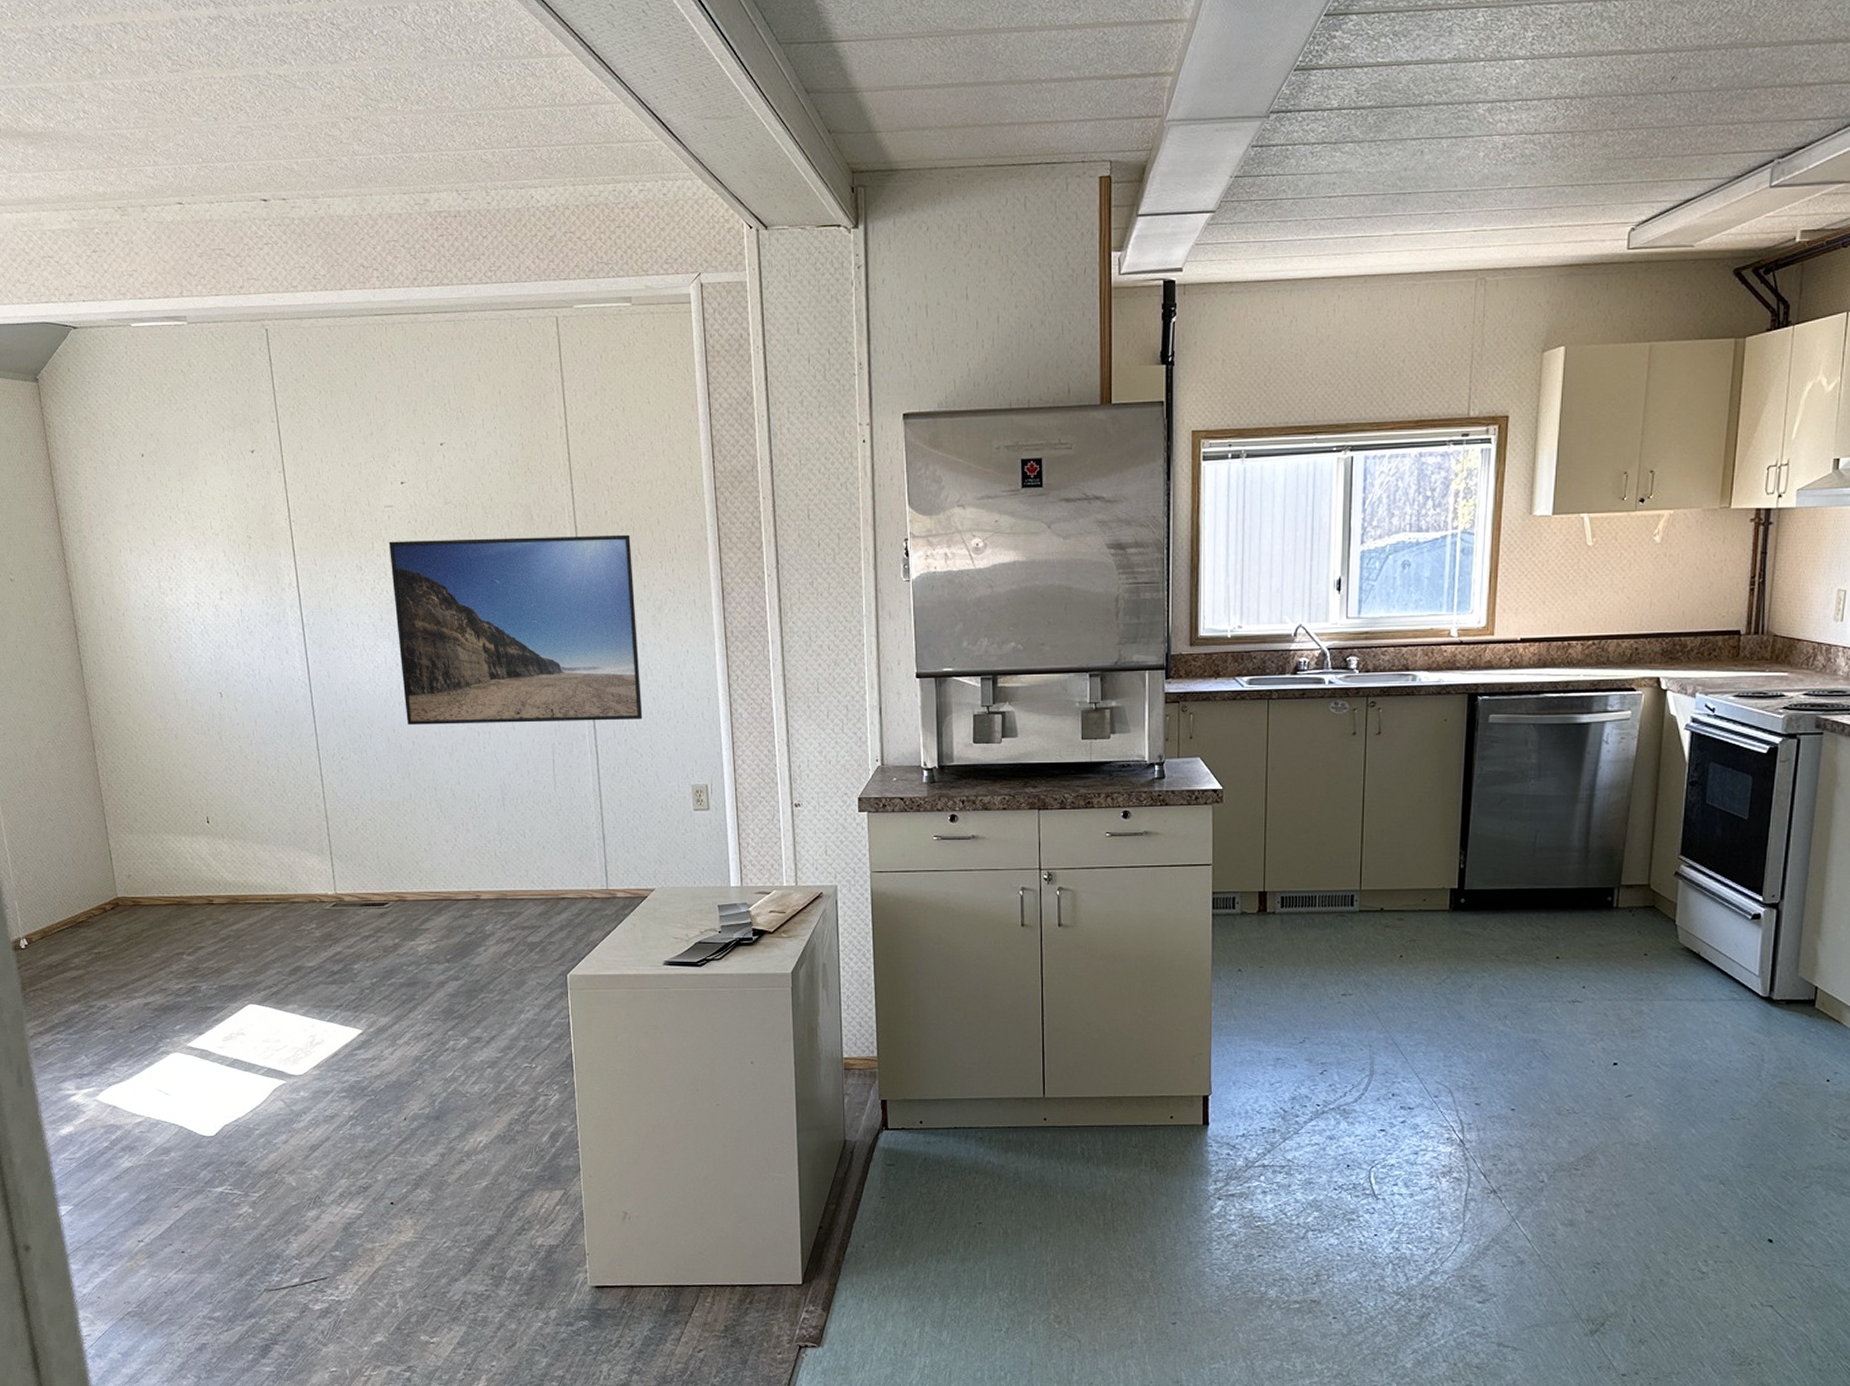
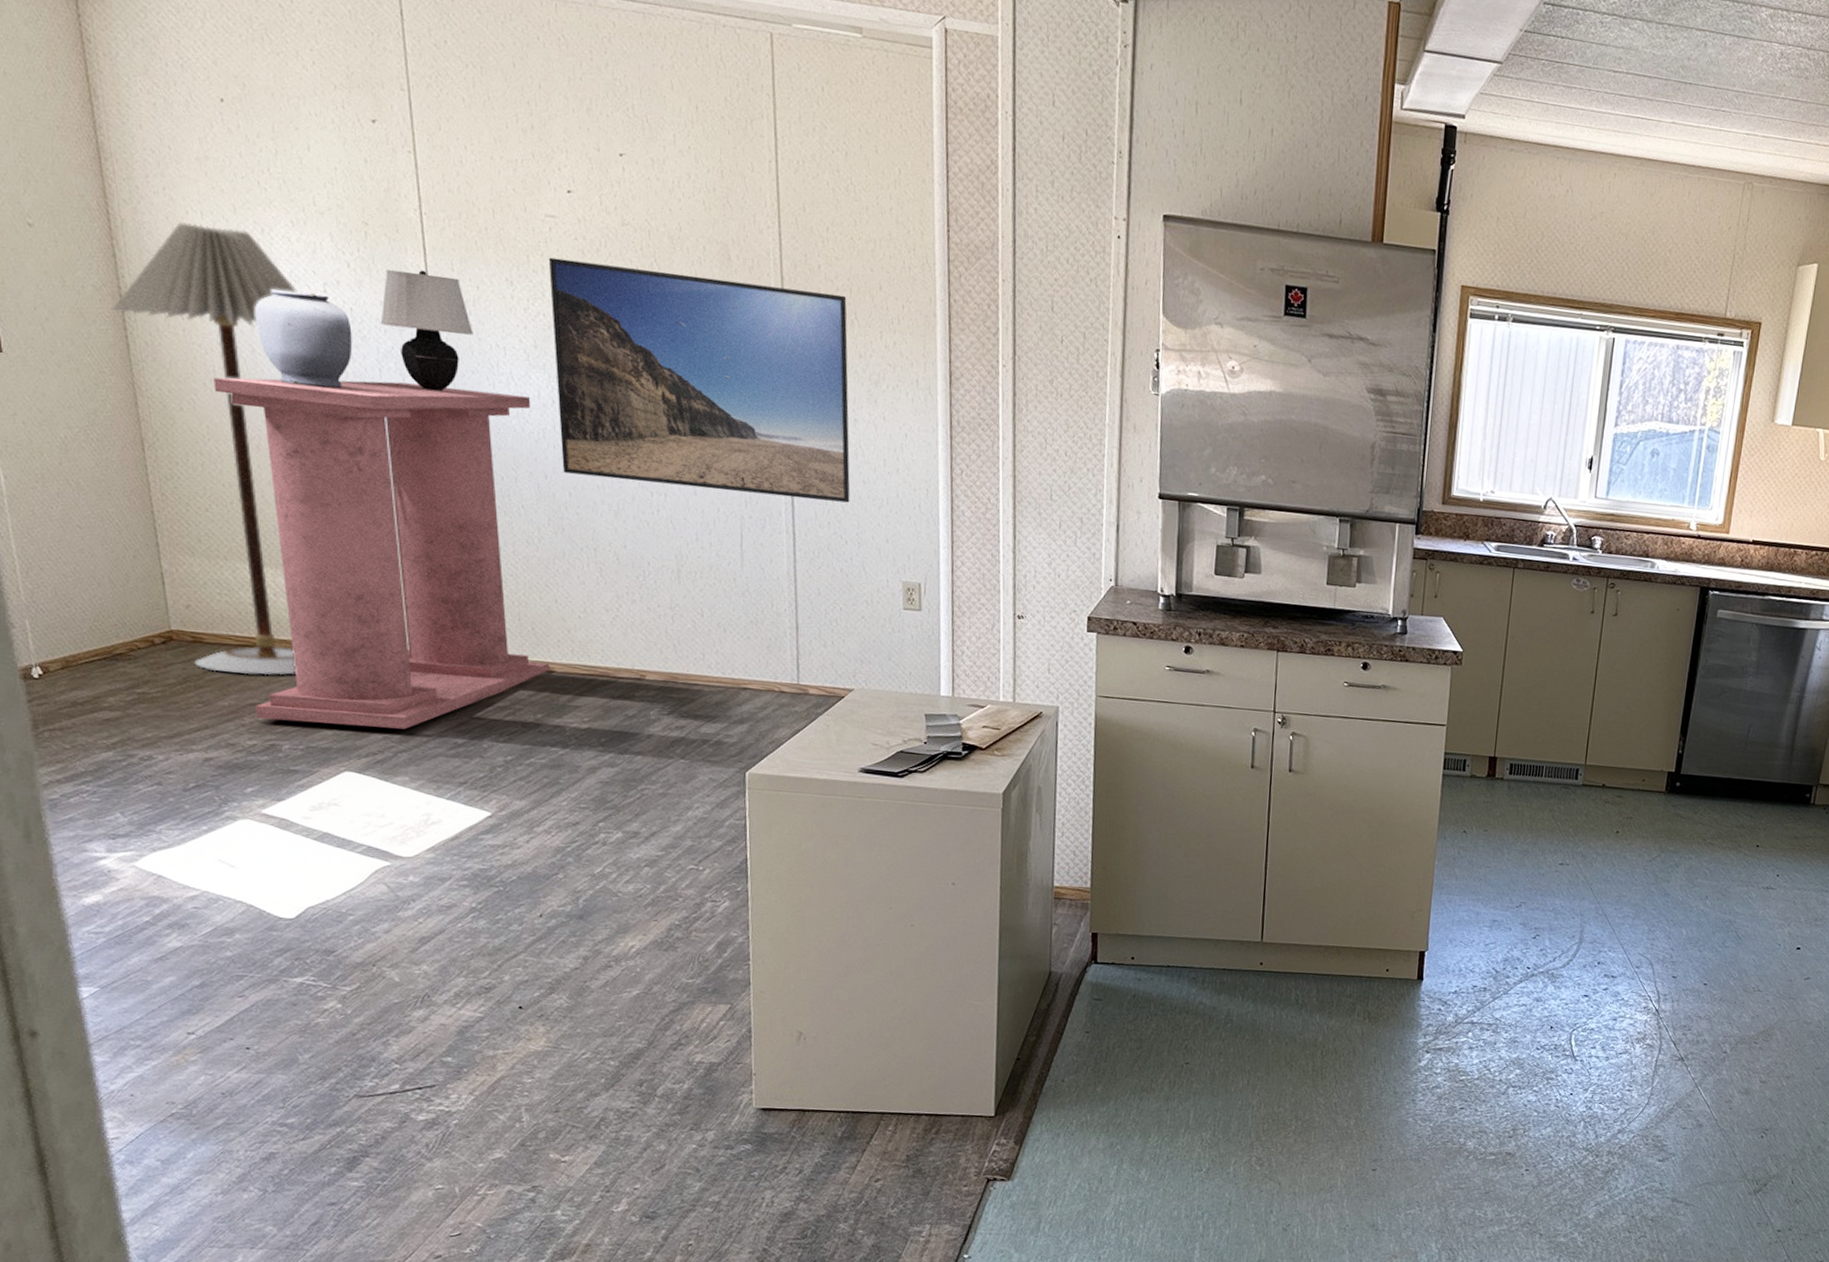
floor lamp: none [69,559,210,929] -> present [112,222,298,676]
console table: none [143,664,404,965] -> present [214,377,550,730]
vase: none [171,601,243,680] -> present [255,289,352,388]
table lamp: none [263,569,333,669] -> present [380,270,473,391]

